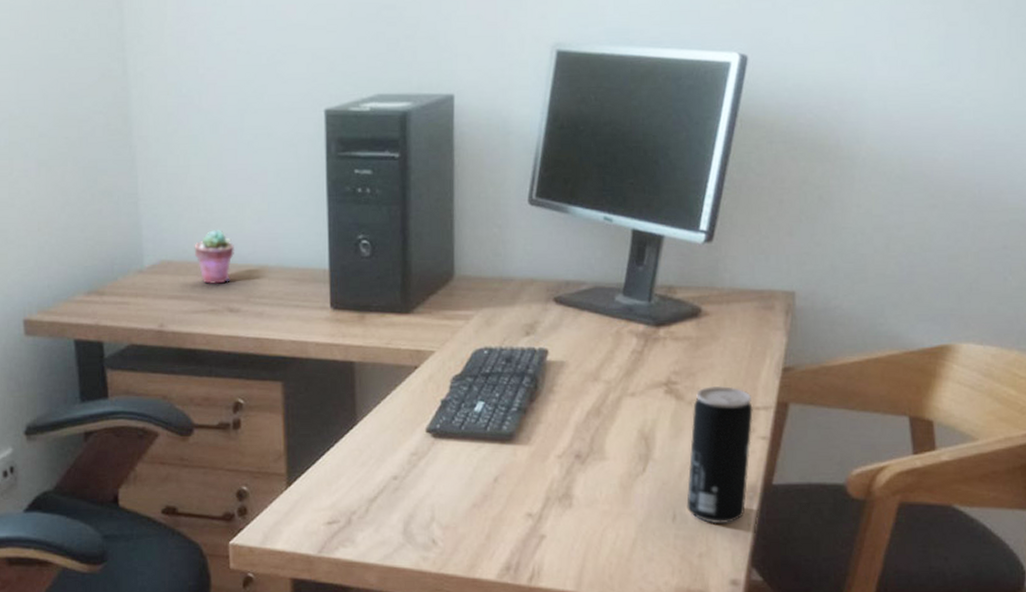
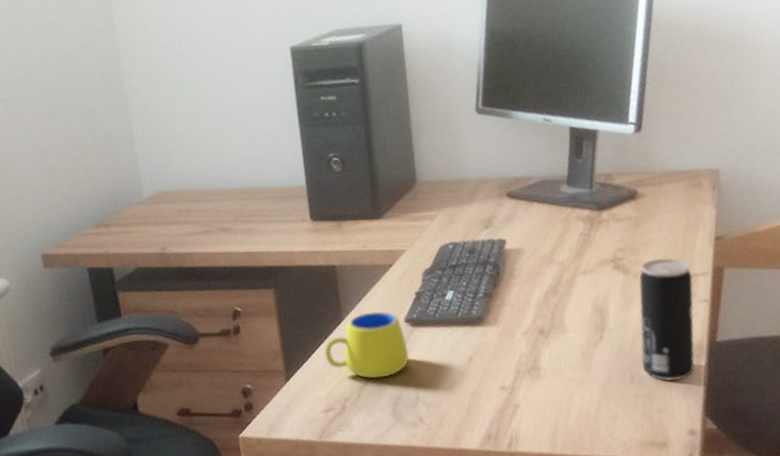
potted succulent: present [194,230,234,284] -> none [186,160,222,209]
mug: none [332,417,427,492] -> present [324,311,409,379]

